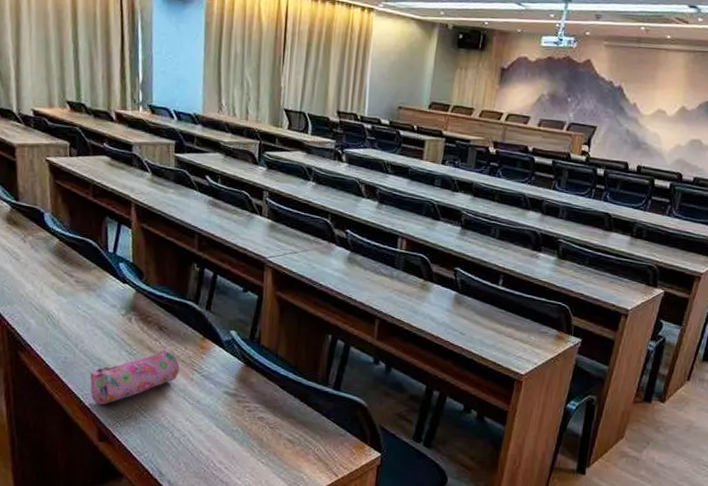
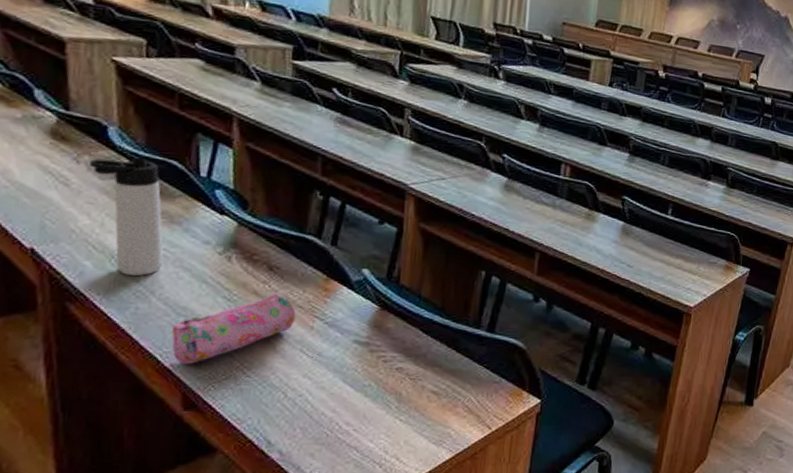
thermos bottle: none [33,237,84,332] -> present [90,157,164,276]

